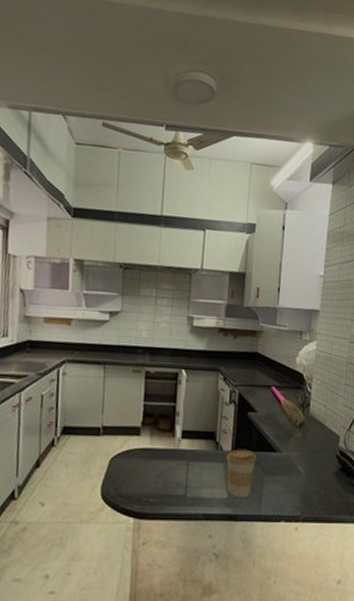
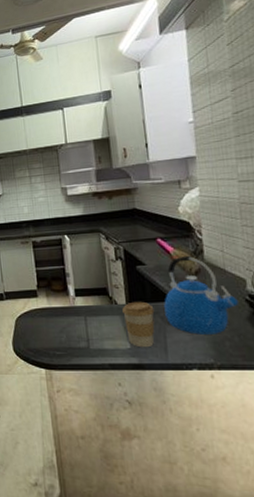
kettle: none [266,407,330,487] -> present [164,255,238,335]

